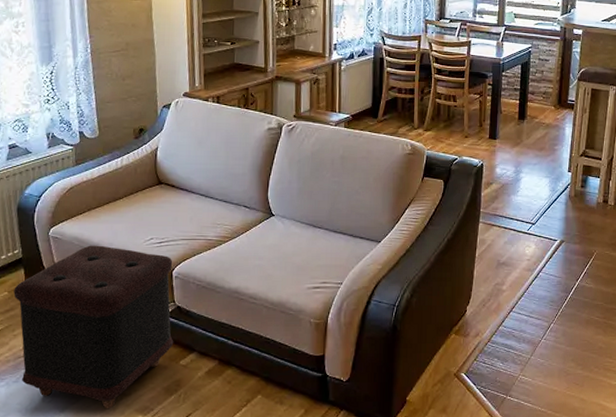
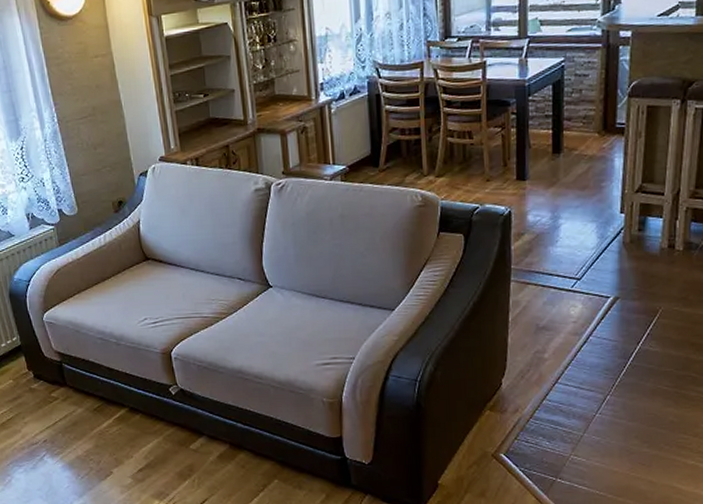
ottoman: present [13,245,174,408] -> none [18,328,181,494]

